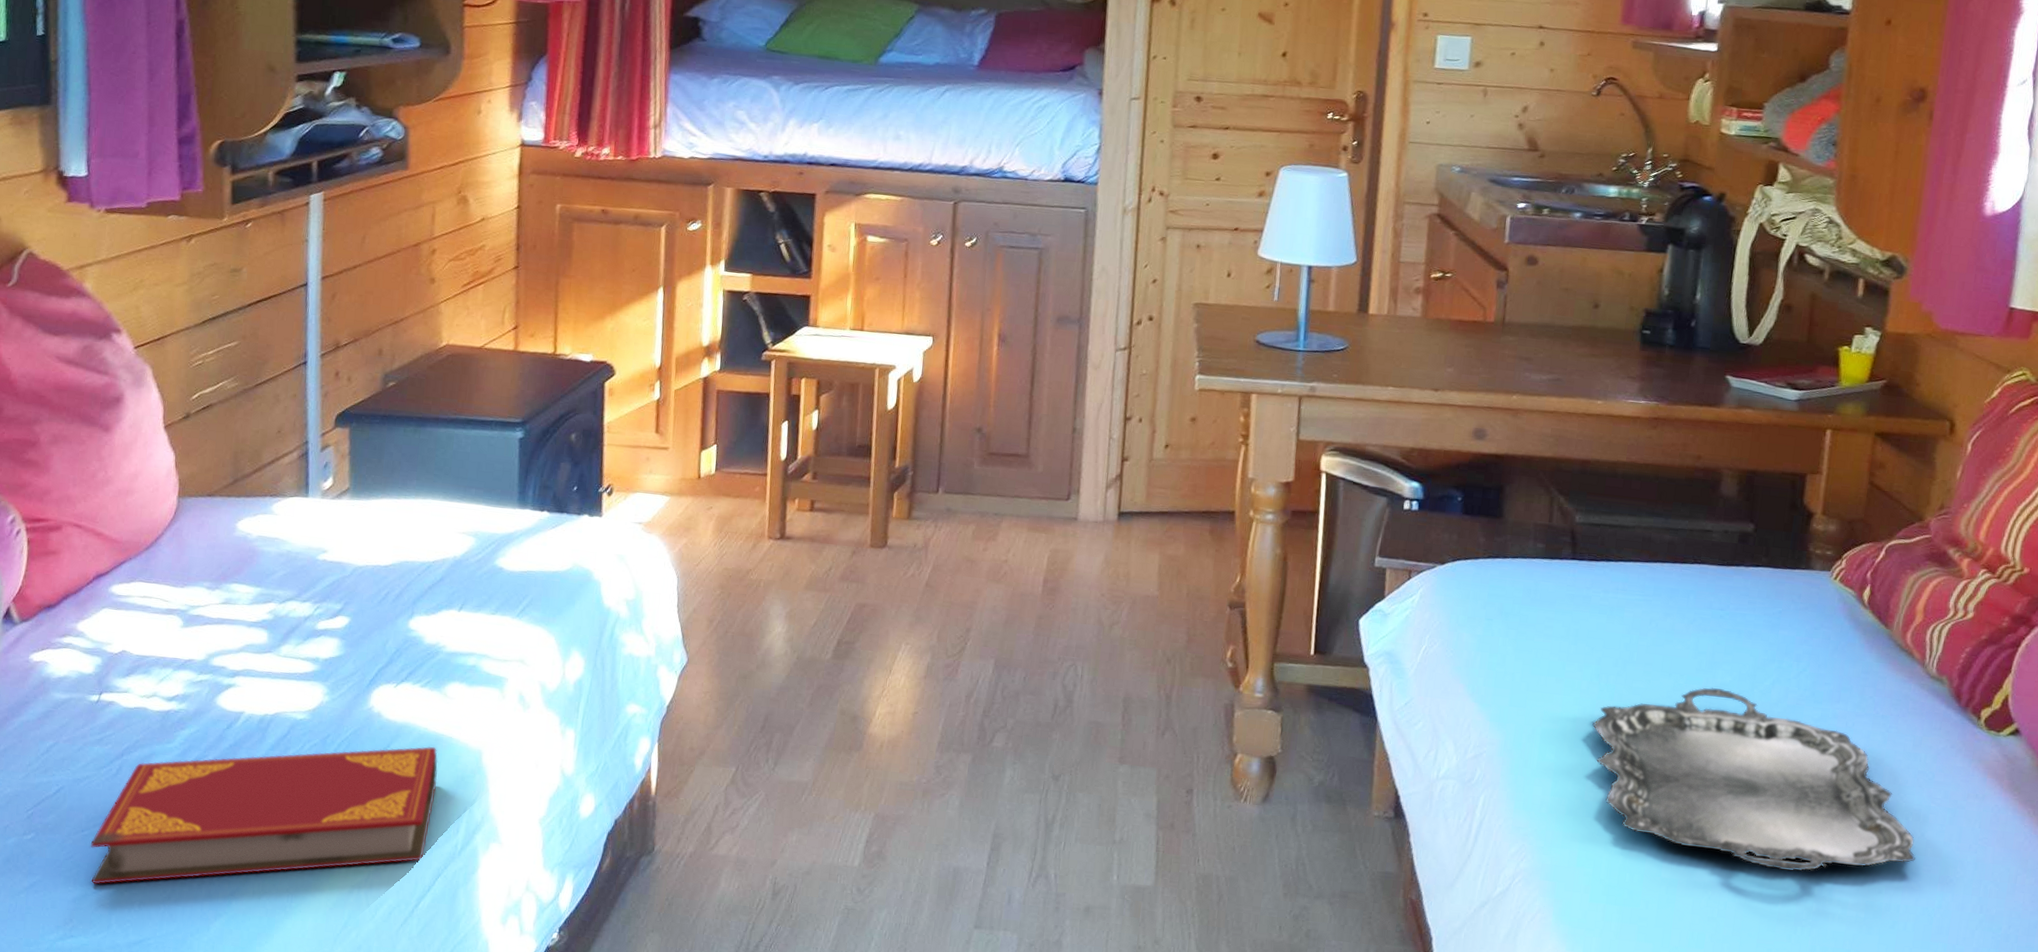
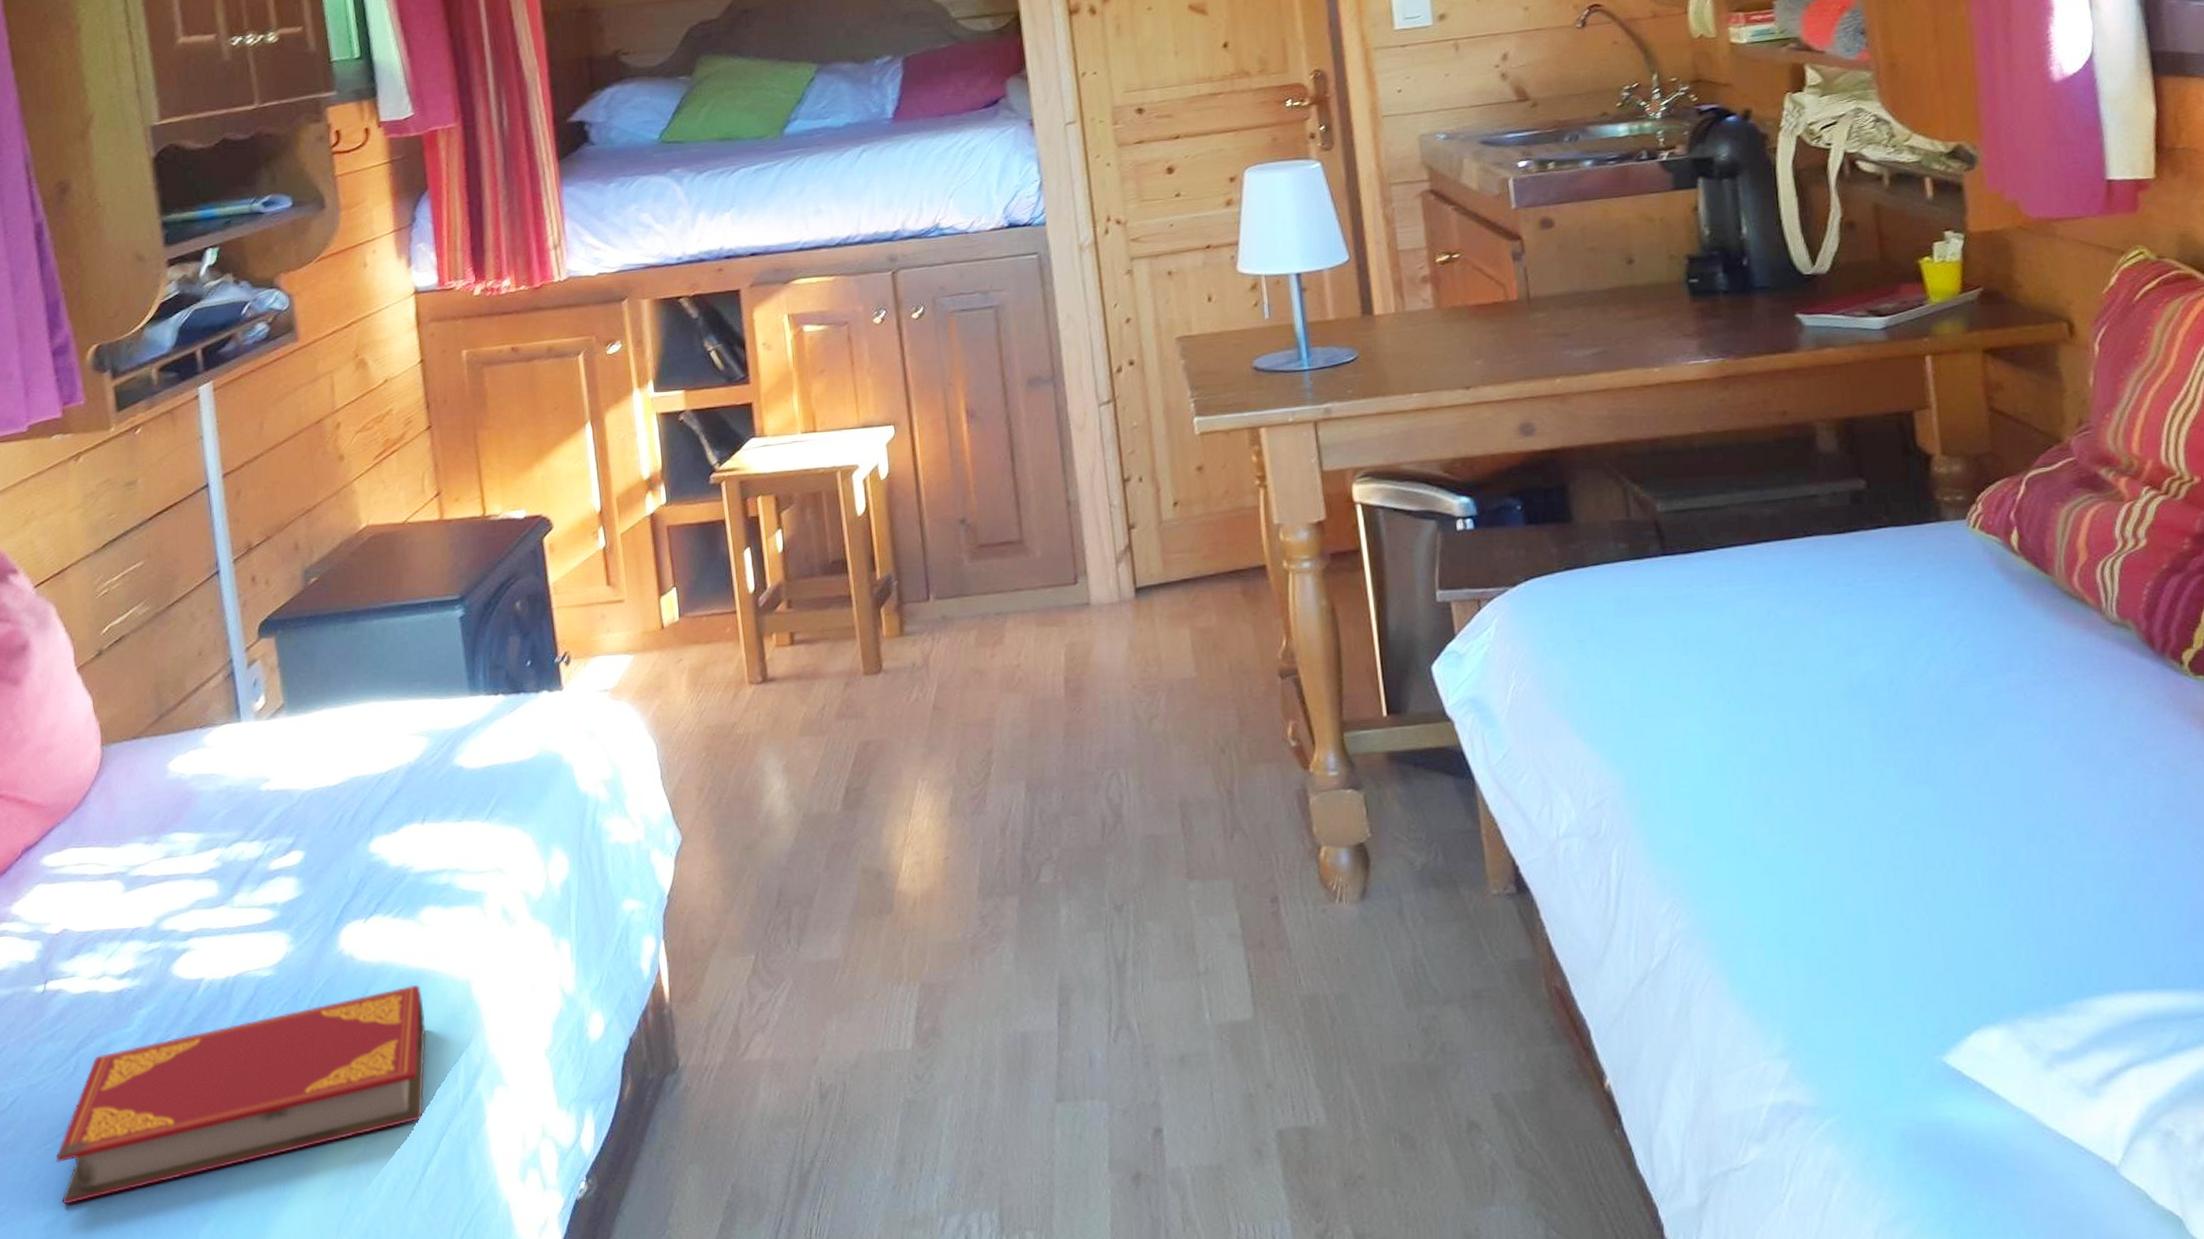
serving tray: present [1592,687,1916,872] -> none [1726,678,2145,883]

